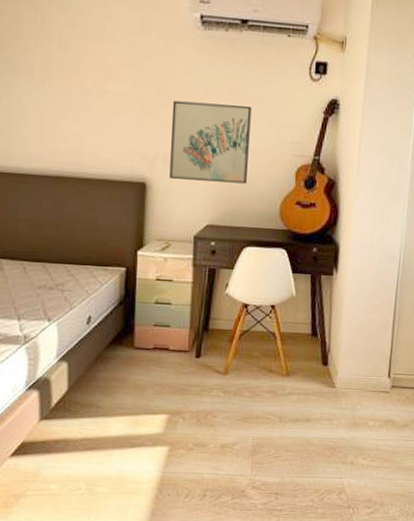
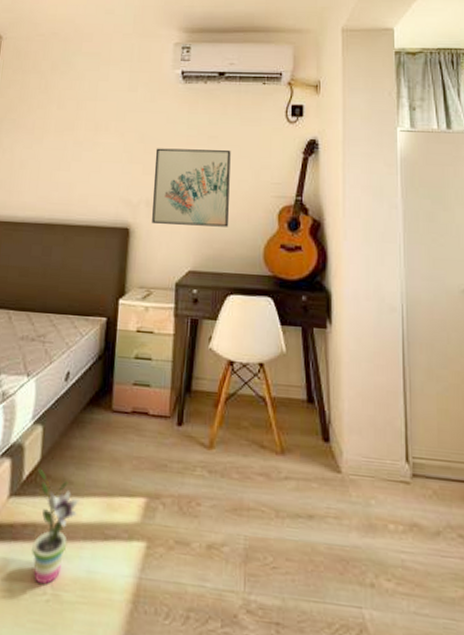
potted plant: none [65,396,107,483] -> present [32,468,80,585]

